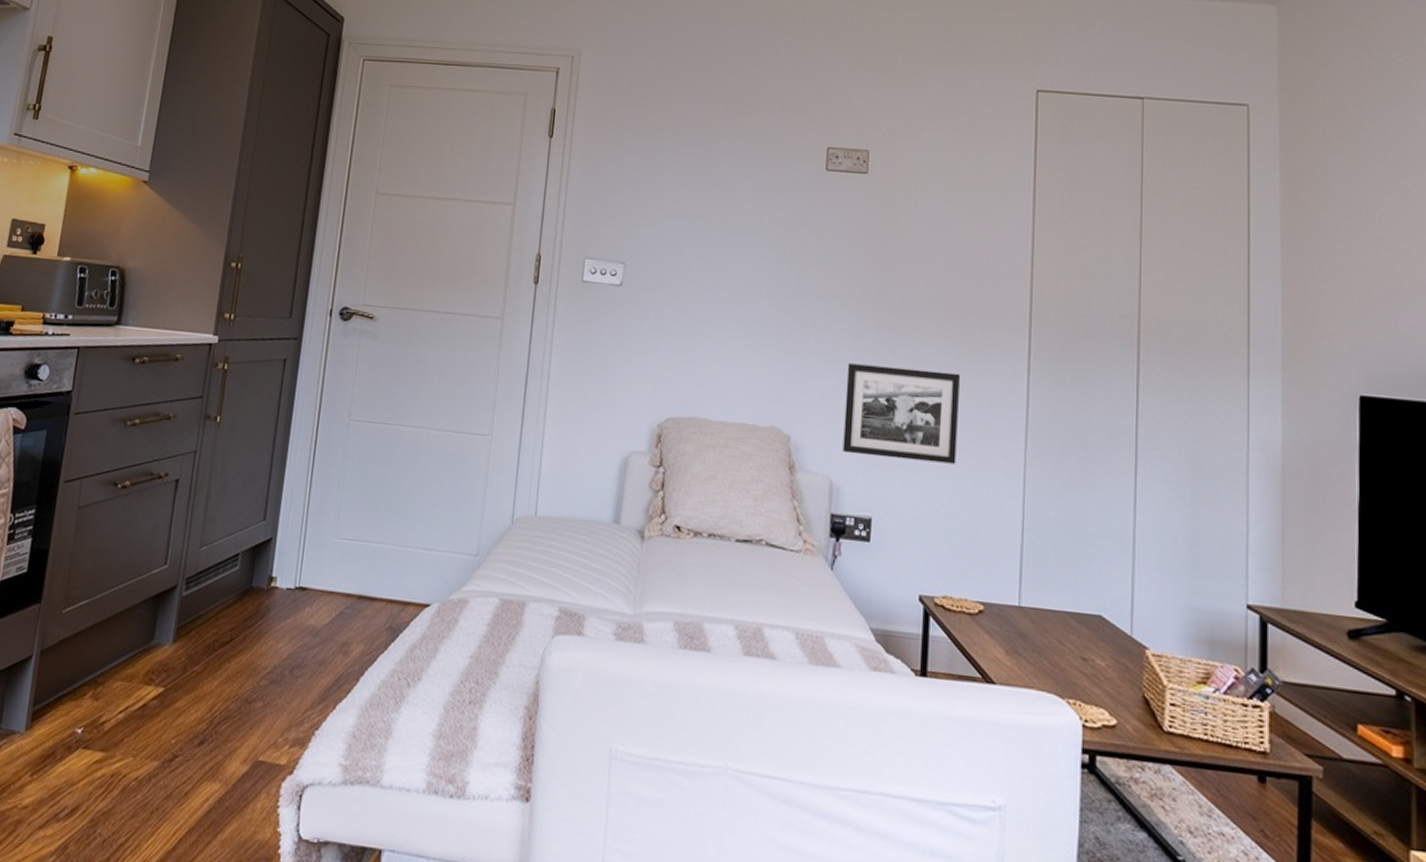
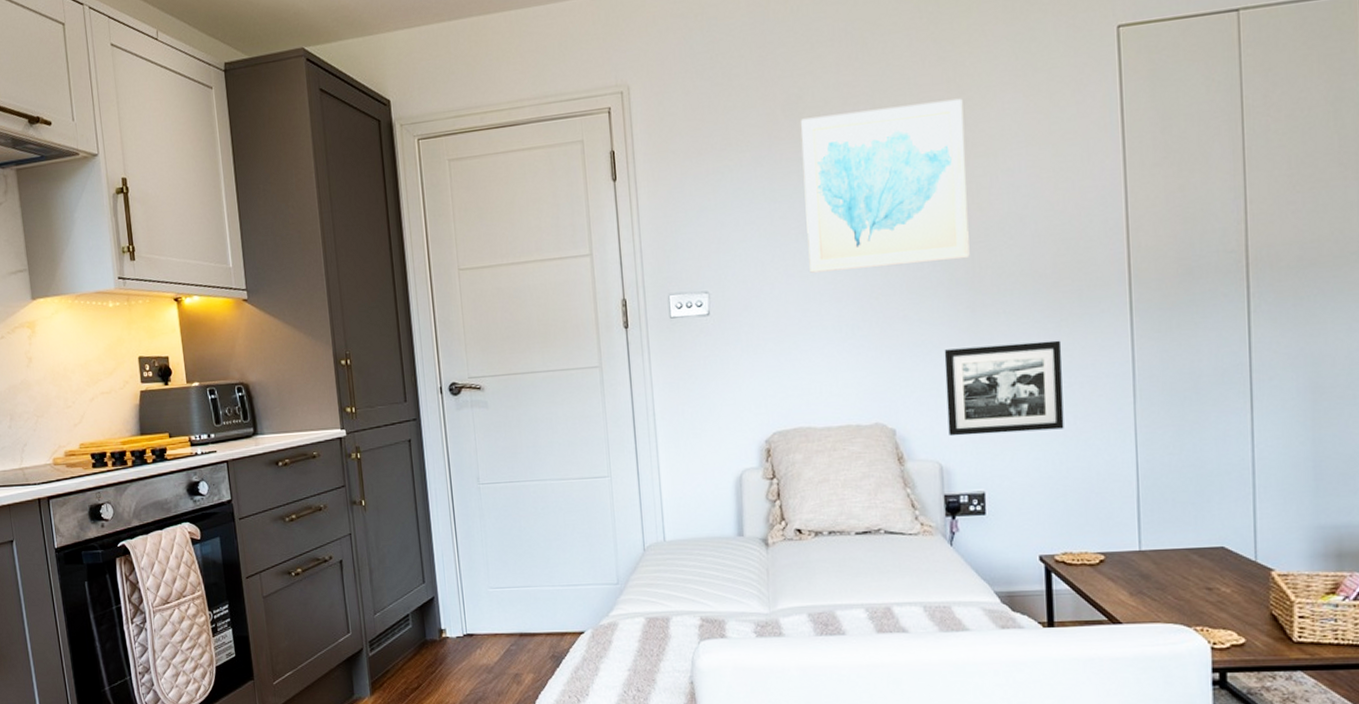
wall art: none [727,115,892,277] -> present [800,98,970,273]

